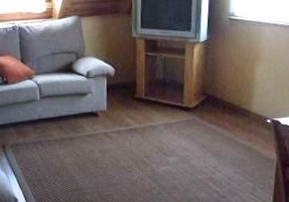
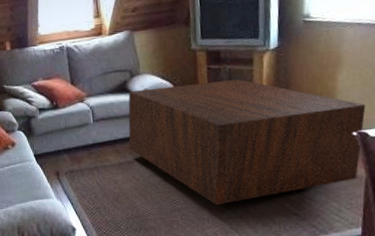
coffee table: none [71,67,279,182] -> present [128,79,366,206]

